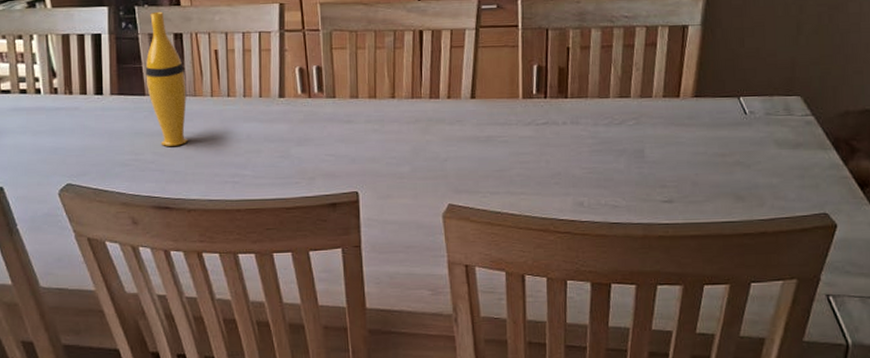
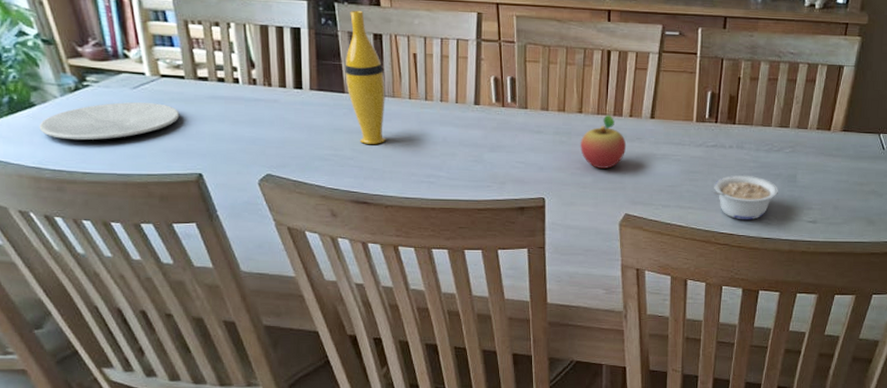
fruit: none [394,98,446,156] -> present [579,114,627,169]
legume: none [547,153,624,204] -> present [713,175,778,220]

